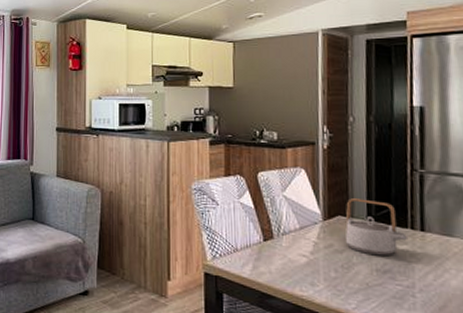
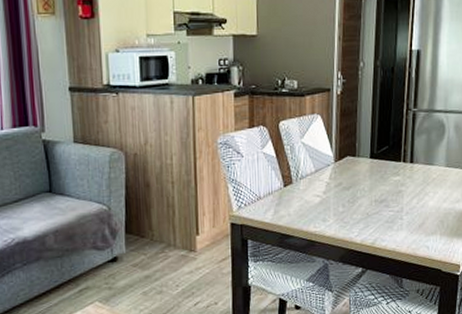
teapot: present [345,198,407,257] -> none [353,139,400,189]

